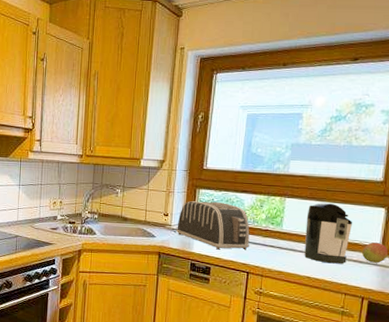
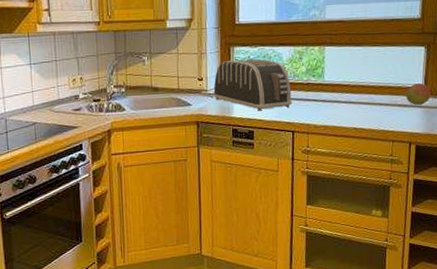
coffee maker: present [304,202,352,264] -> none [347,47,394,112]

